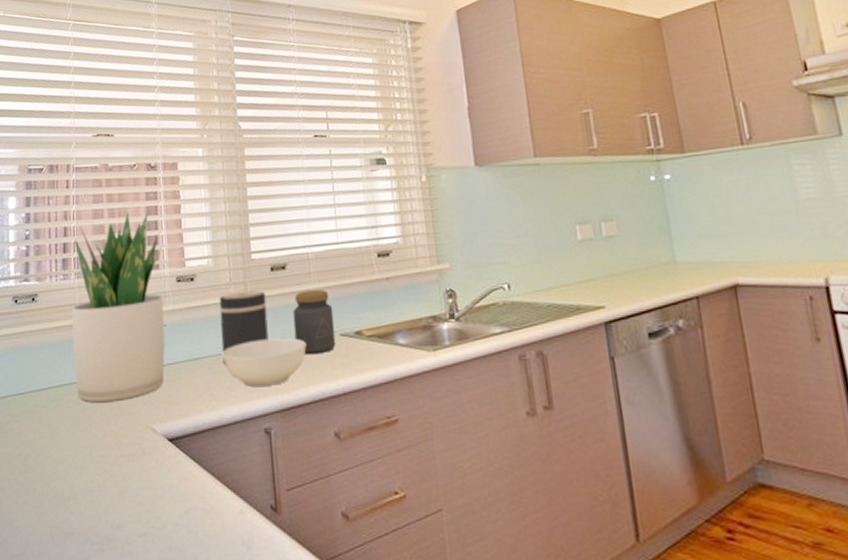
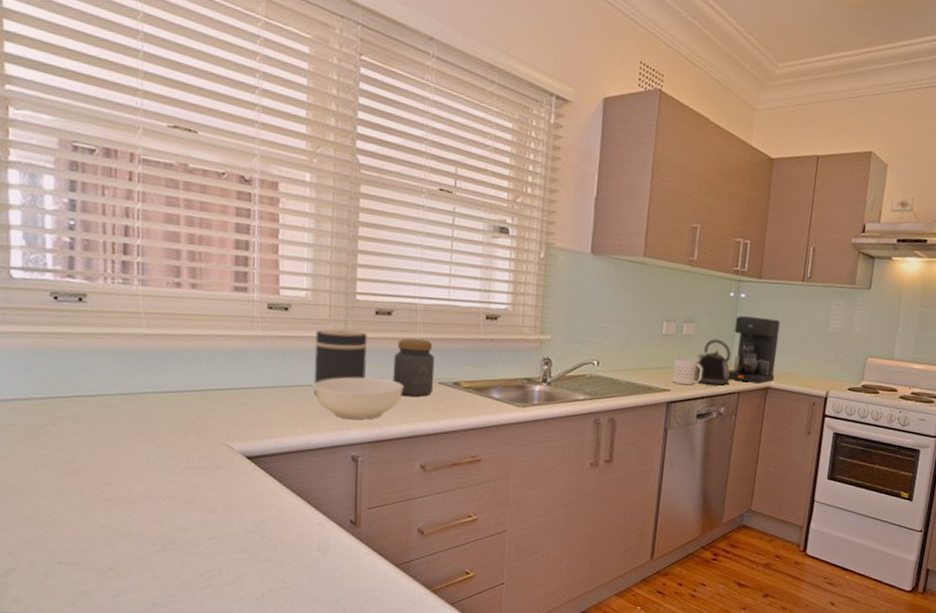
planter: present [72,212,166,403] -> none [134,224,252,417]
mug: none [599,263,643,298] -> present [671,357,703,386]
kettle: none [628,234,681,293] -> present [694,338,732,386]
coffee maker: none [665,197,741,284] -> present [728,316,781,385]

